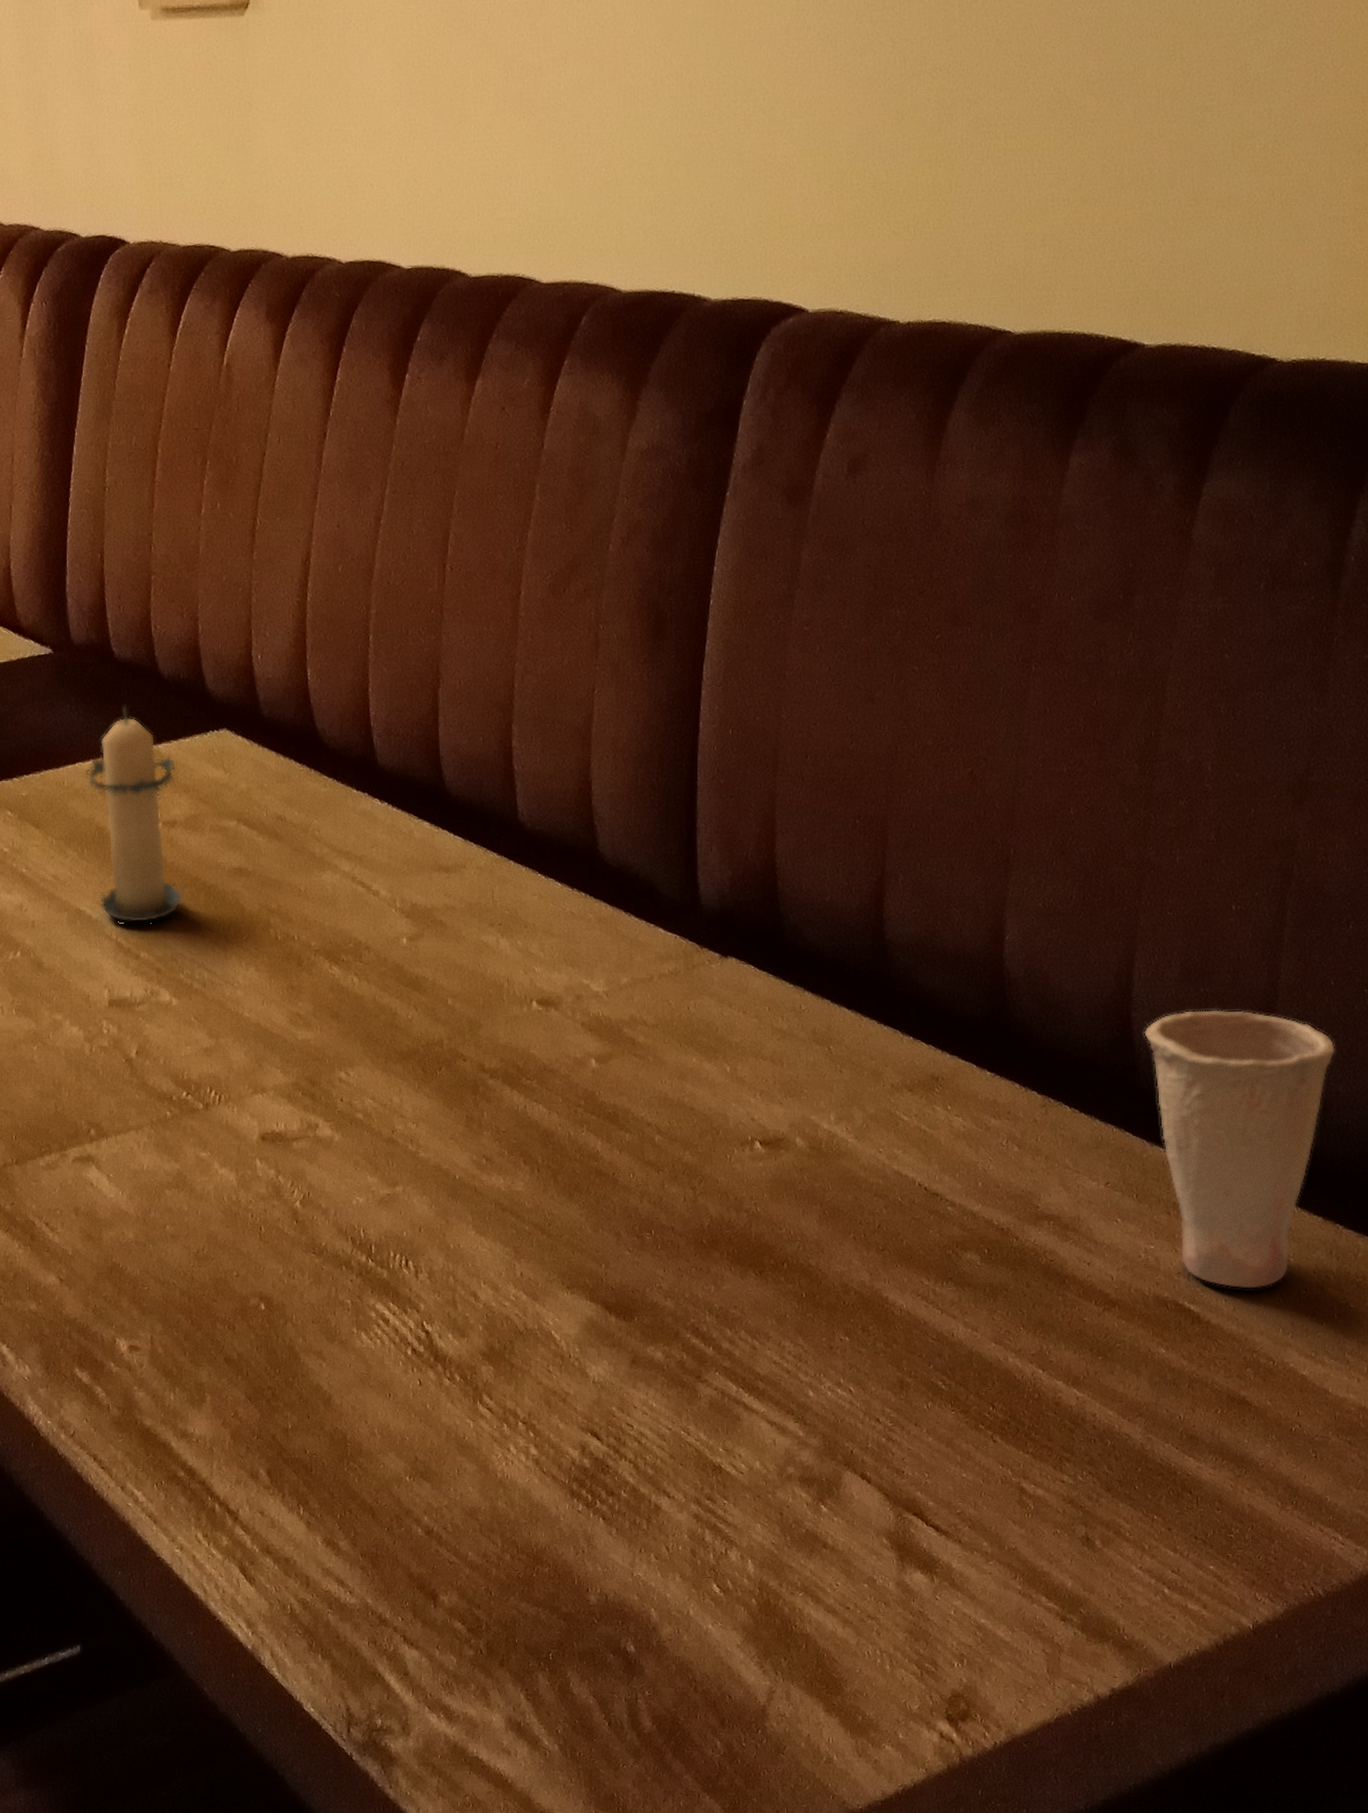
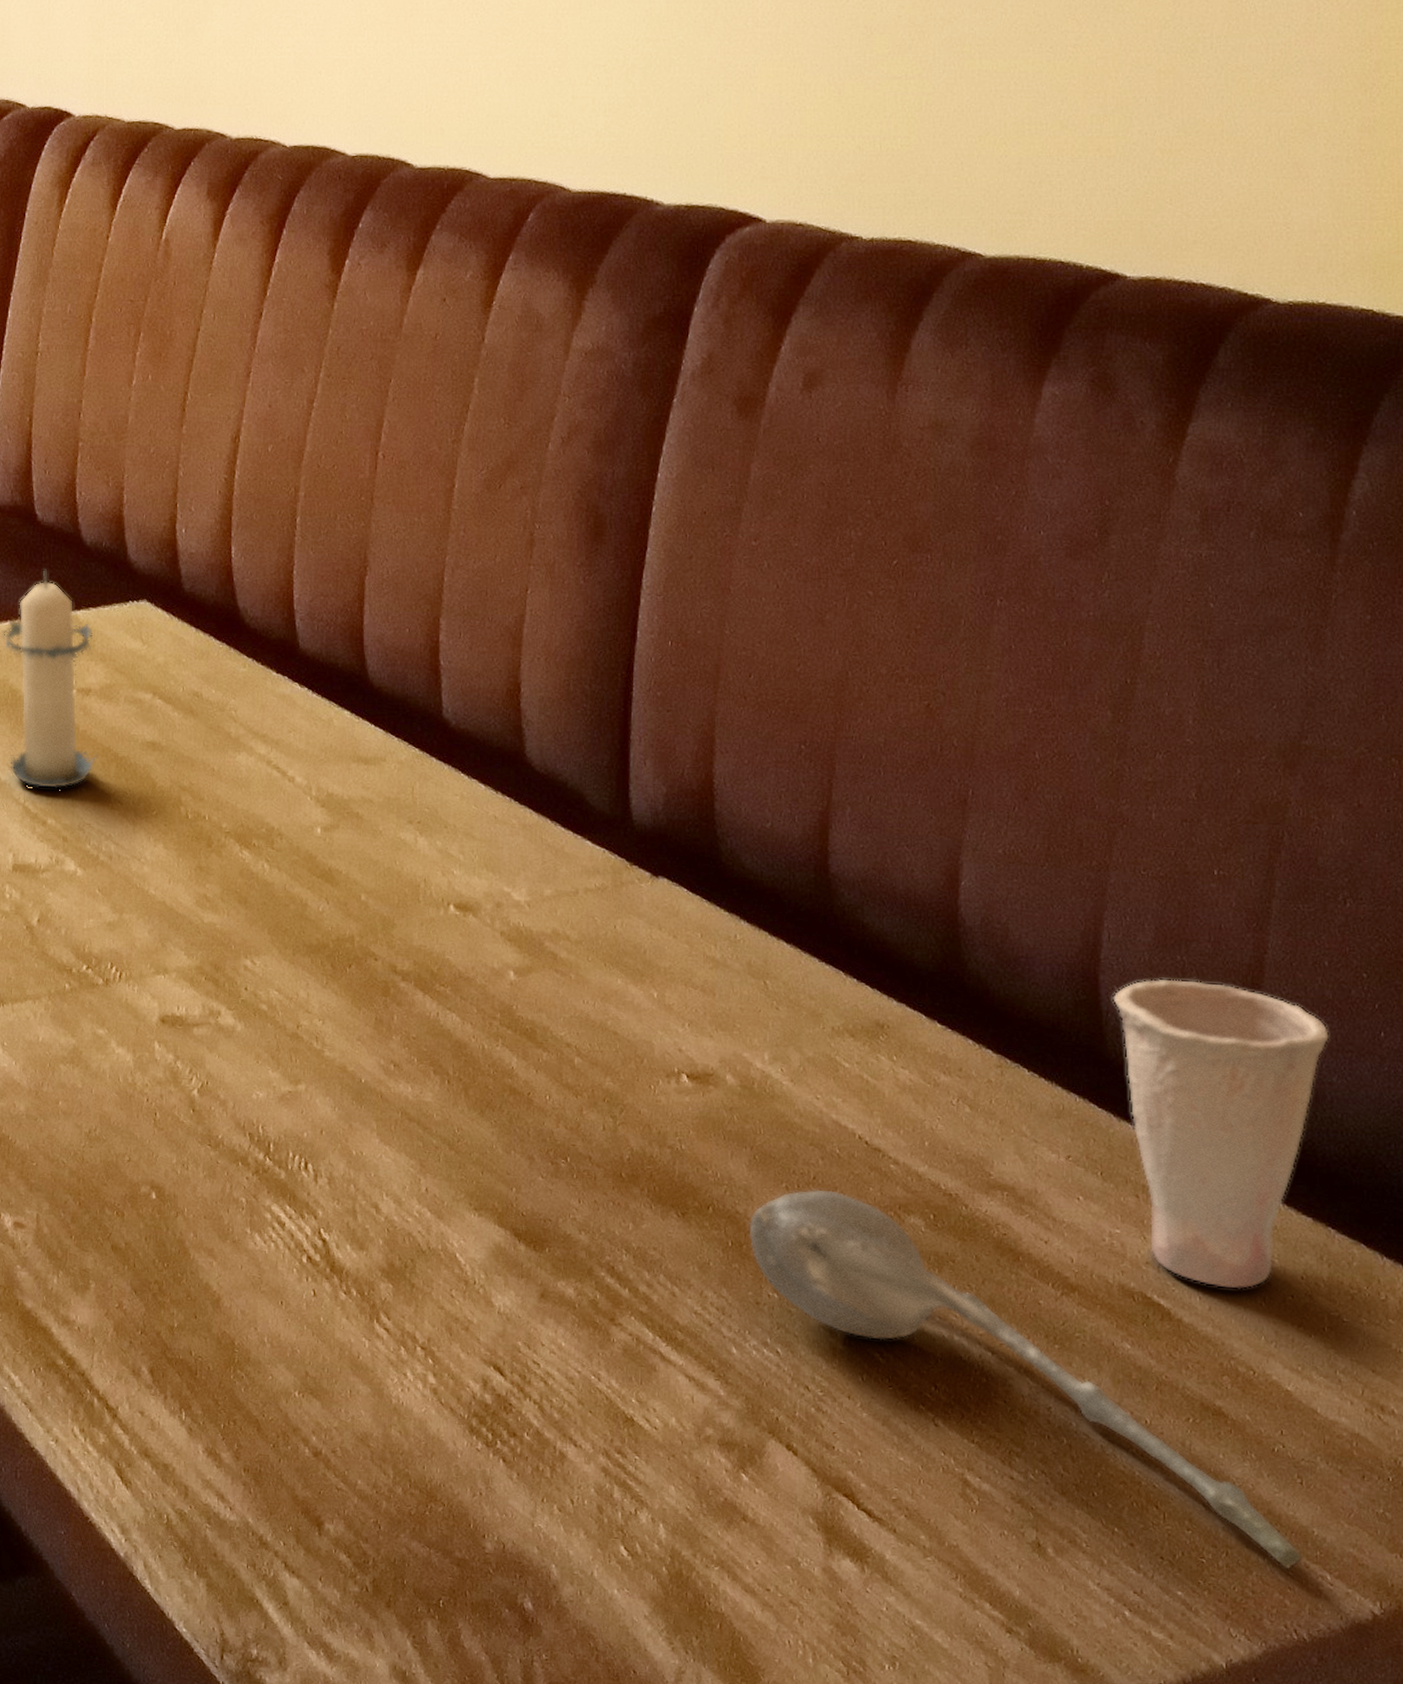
spoon: none [821,1236,1318,1535] -> present [749,1189,1303,1569]

